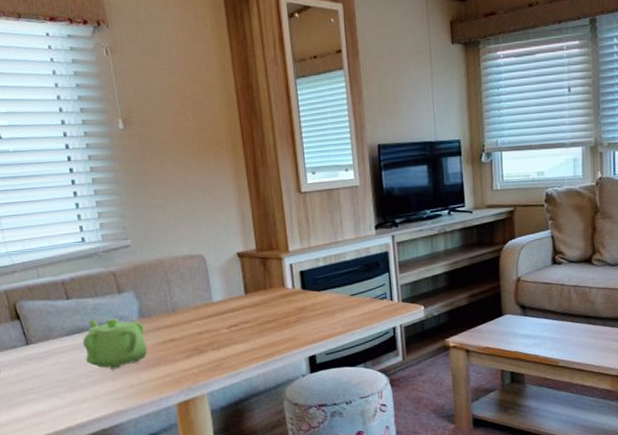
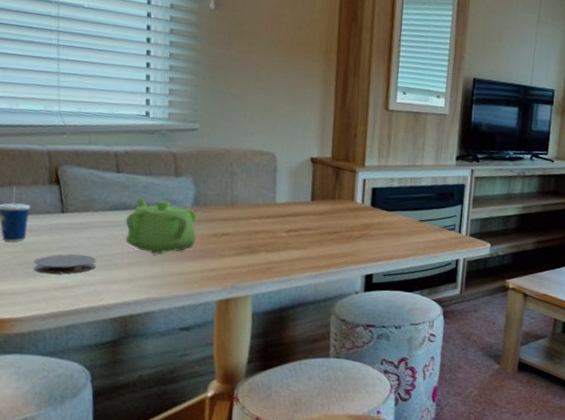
coaster: none [11,380,65,404] -> present [33,254,97,275]

